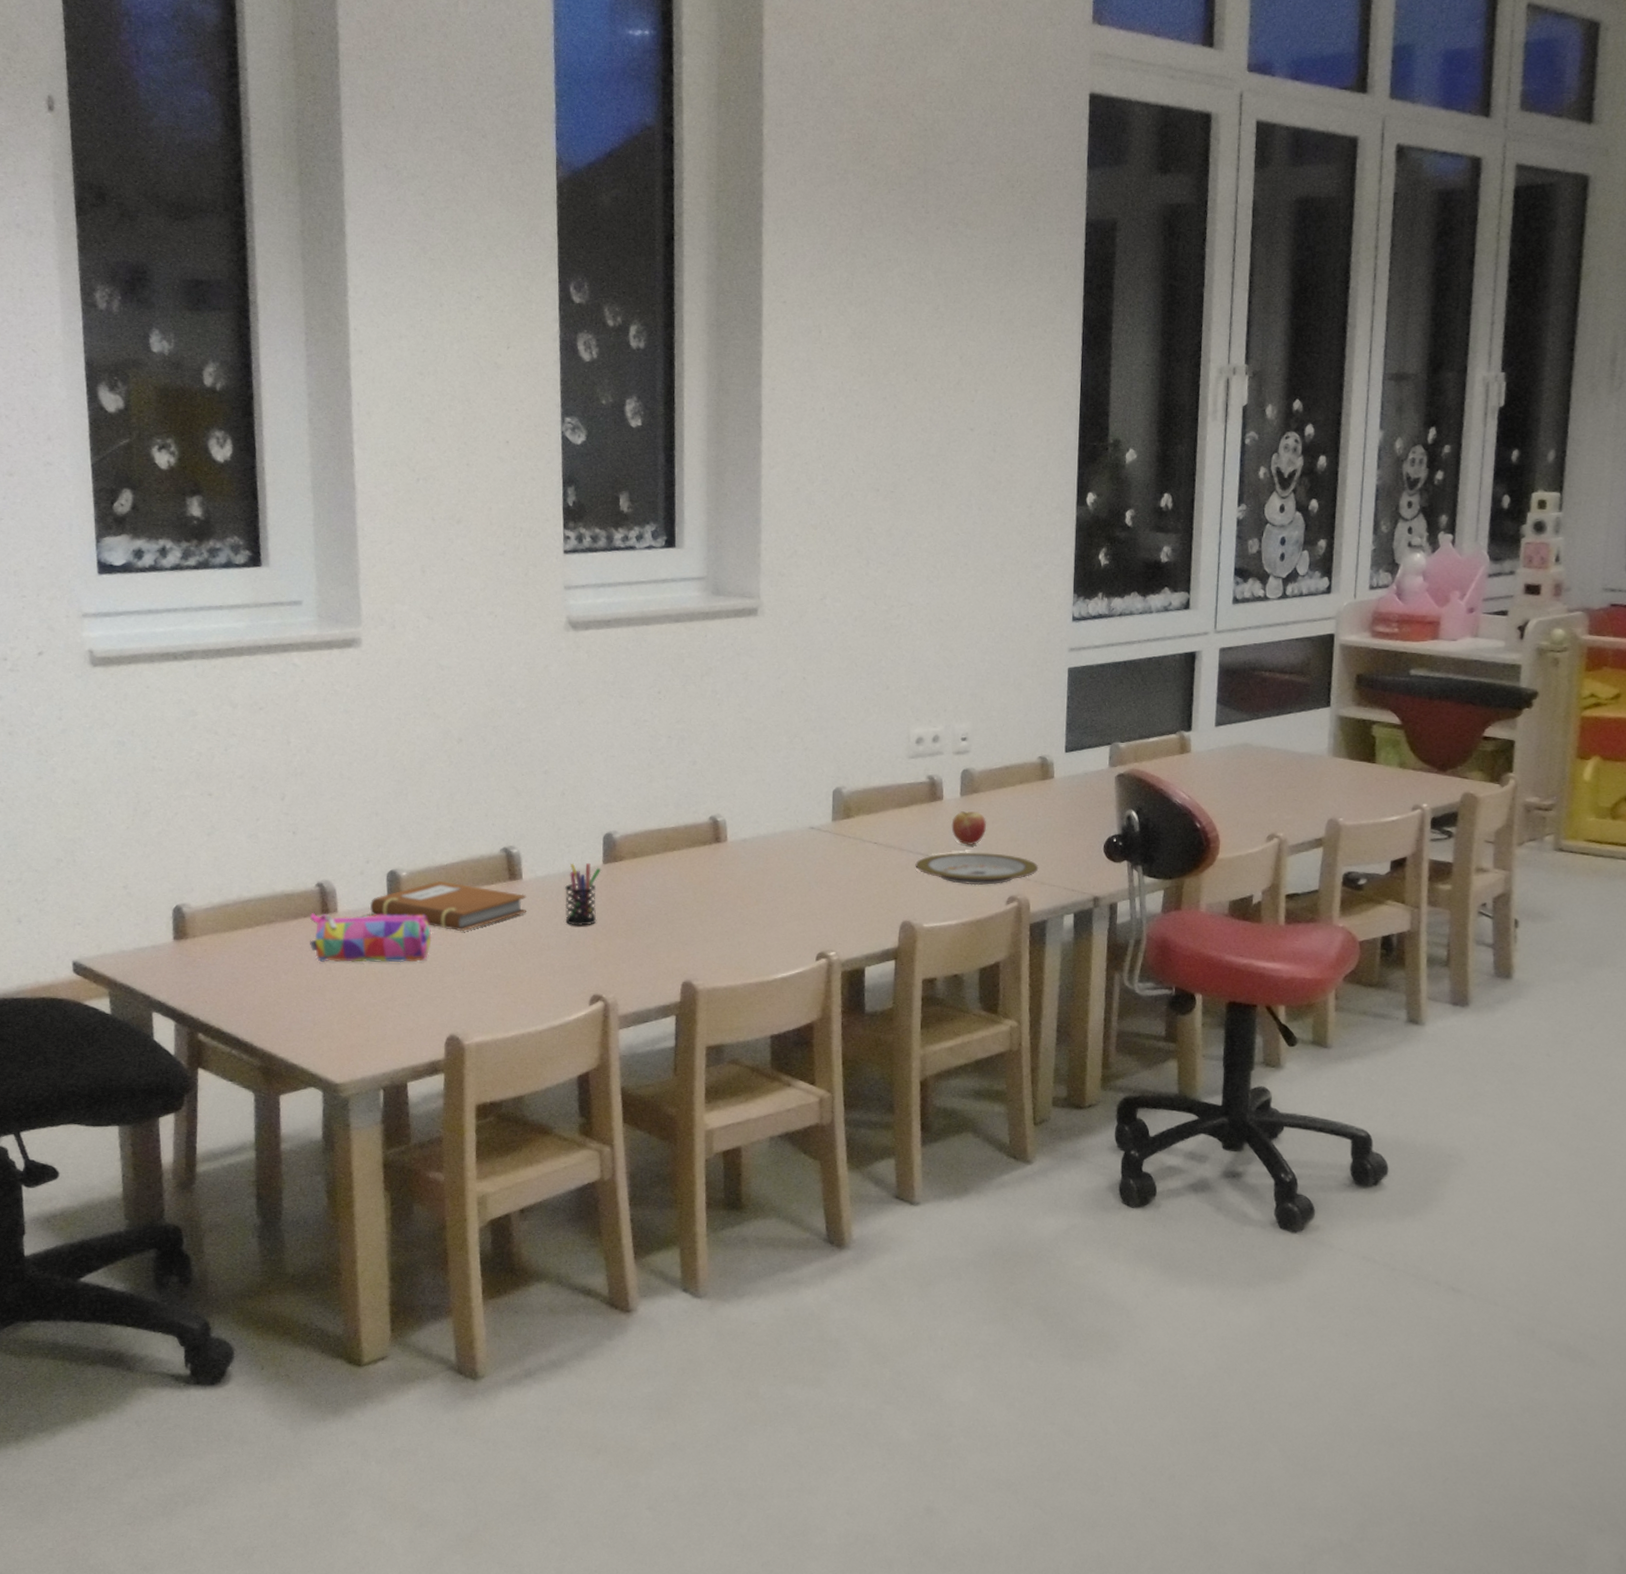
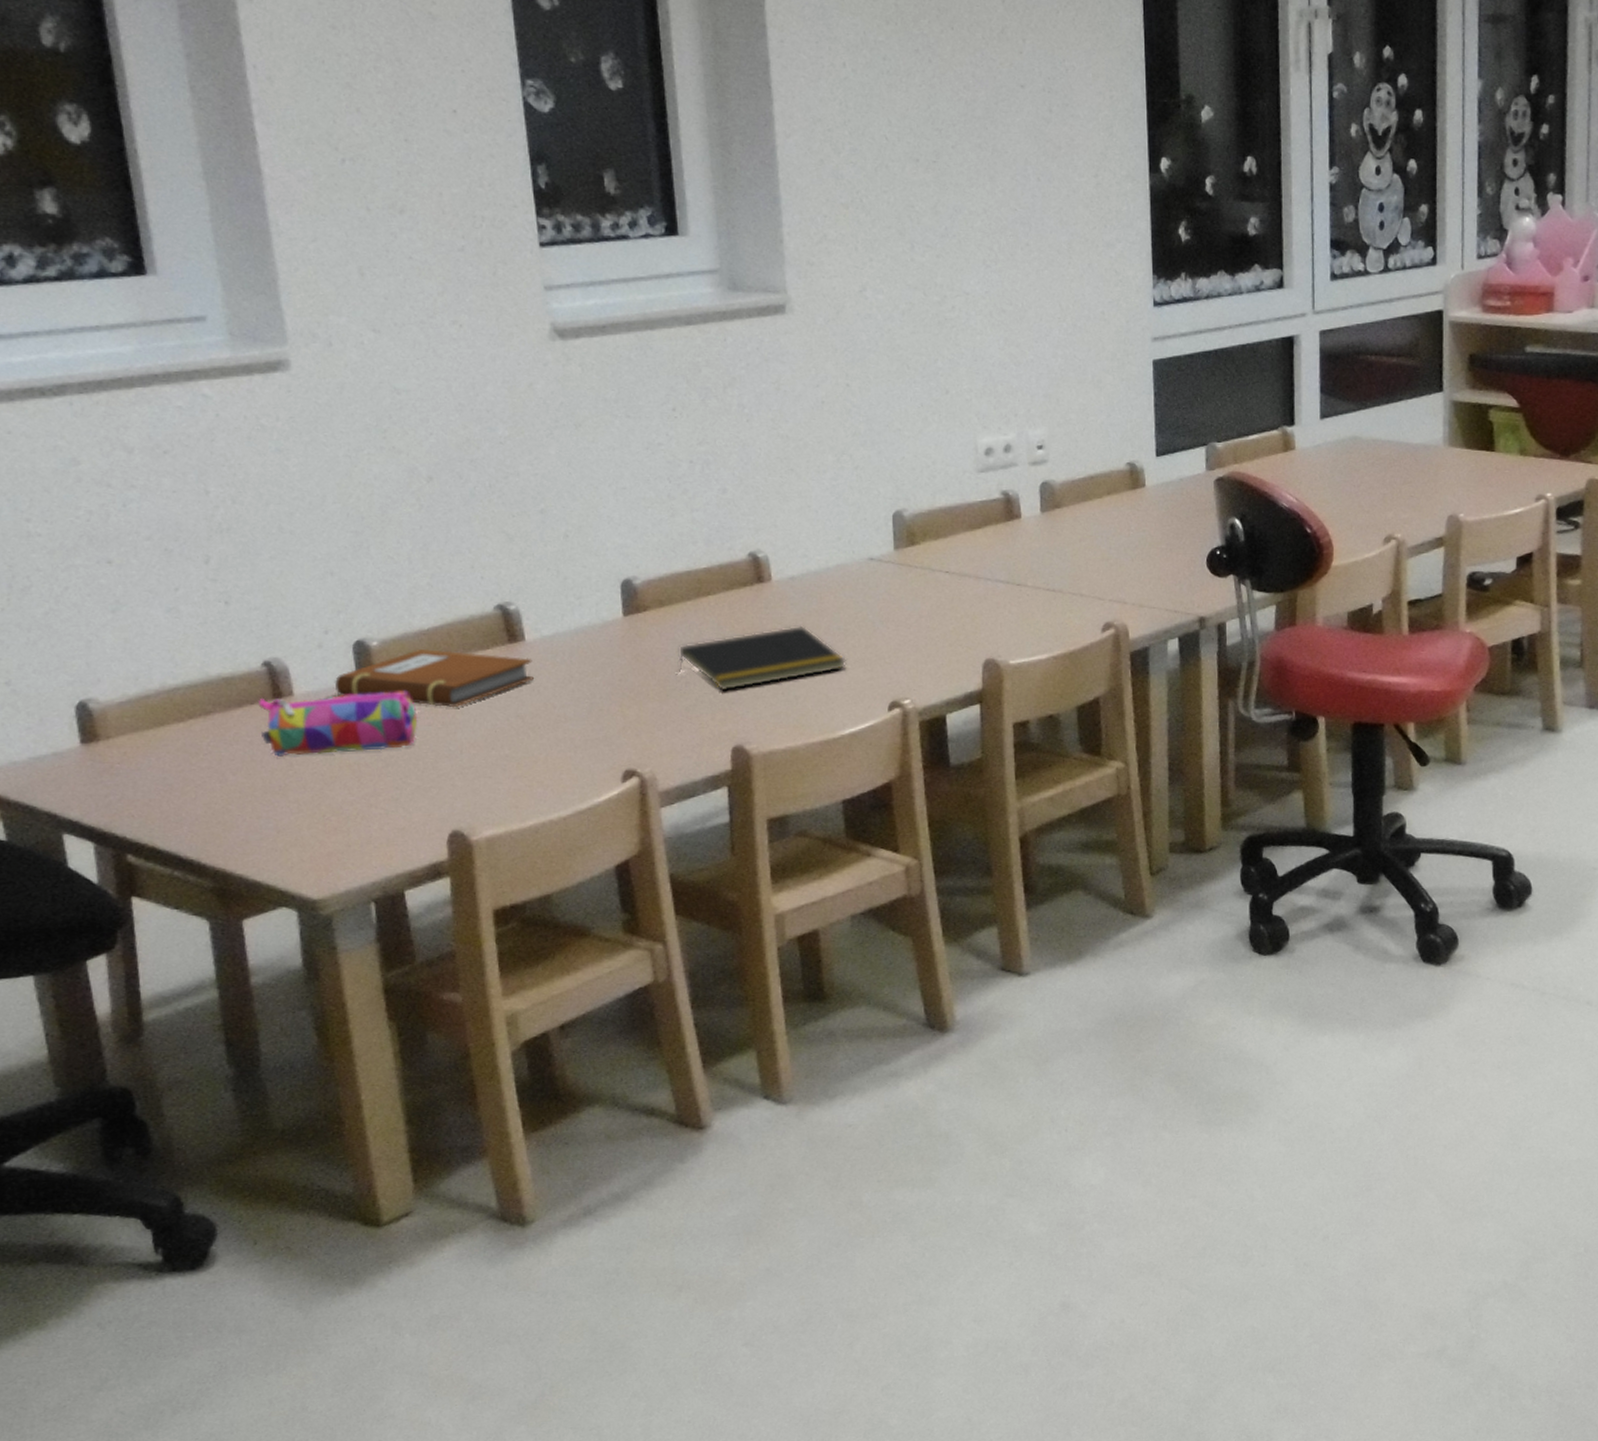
pen holder: present [564,862,602,927] -> none [579,615,622,692]
notepad: none [644,881,784,933] -> present [678,625,847,691]
plate: present [915,852,1039,886] -> none [995,575,1136,613]
fruit: present [951,811,987,846] -> none [1033,530,1074,569]

